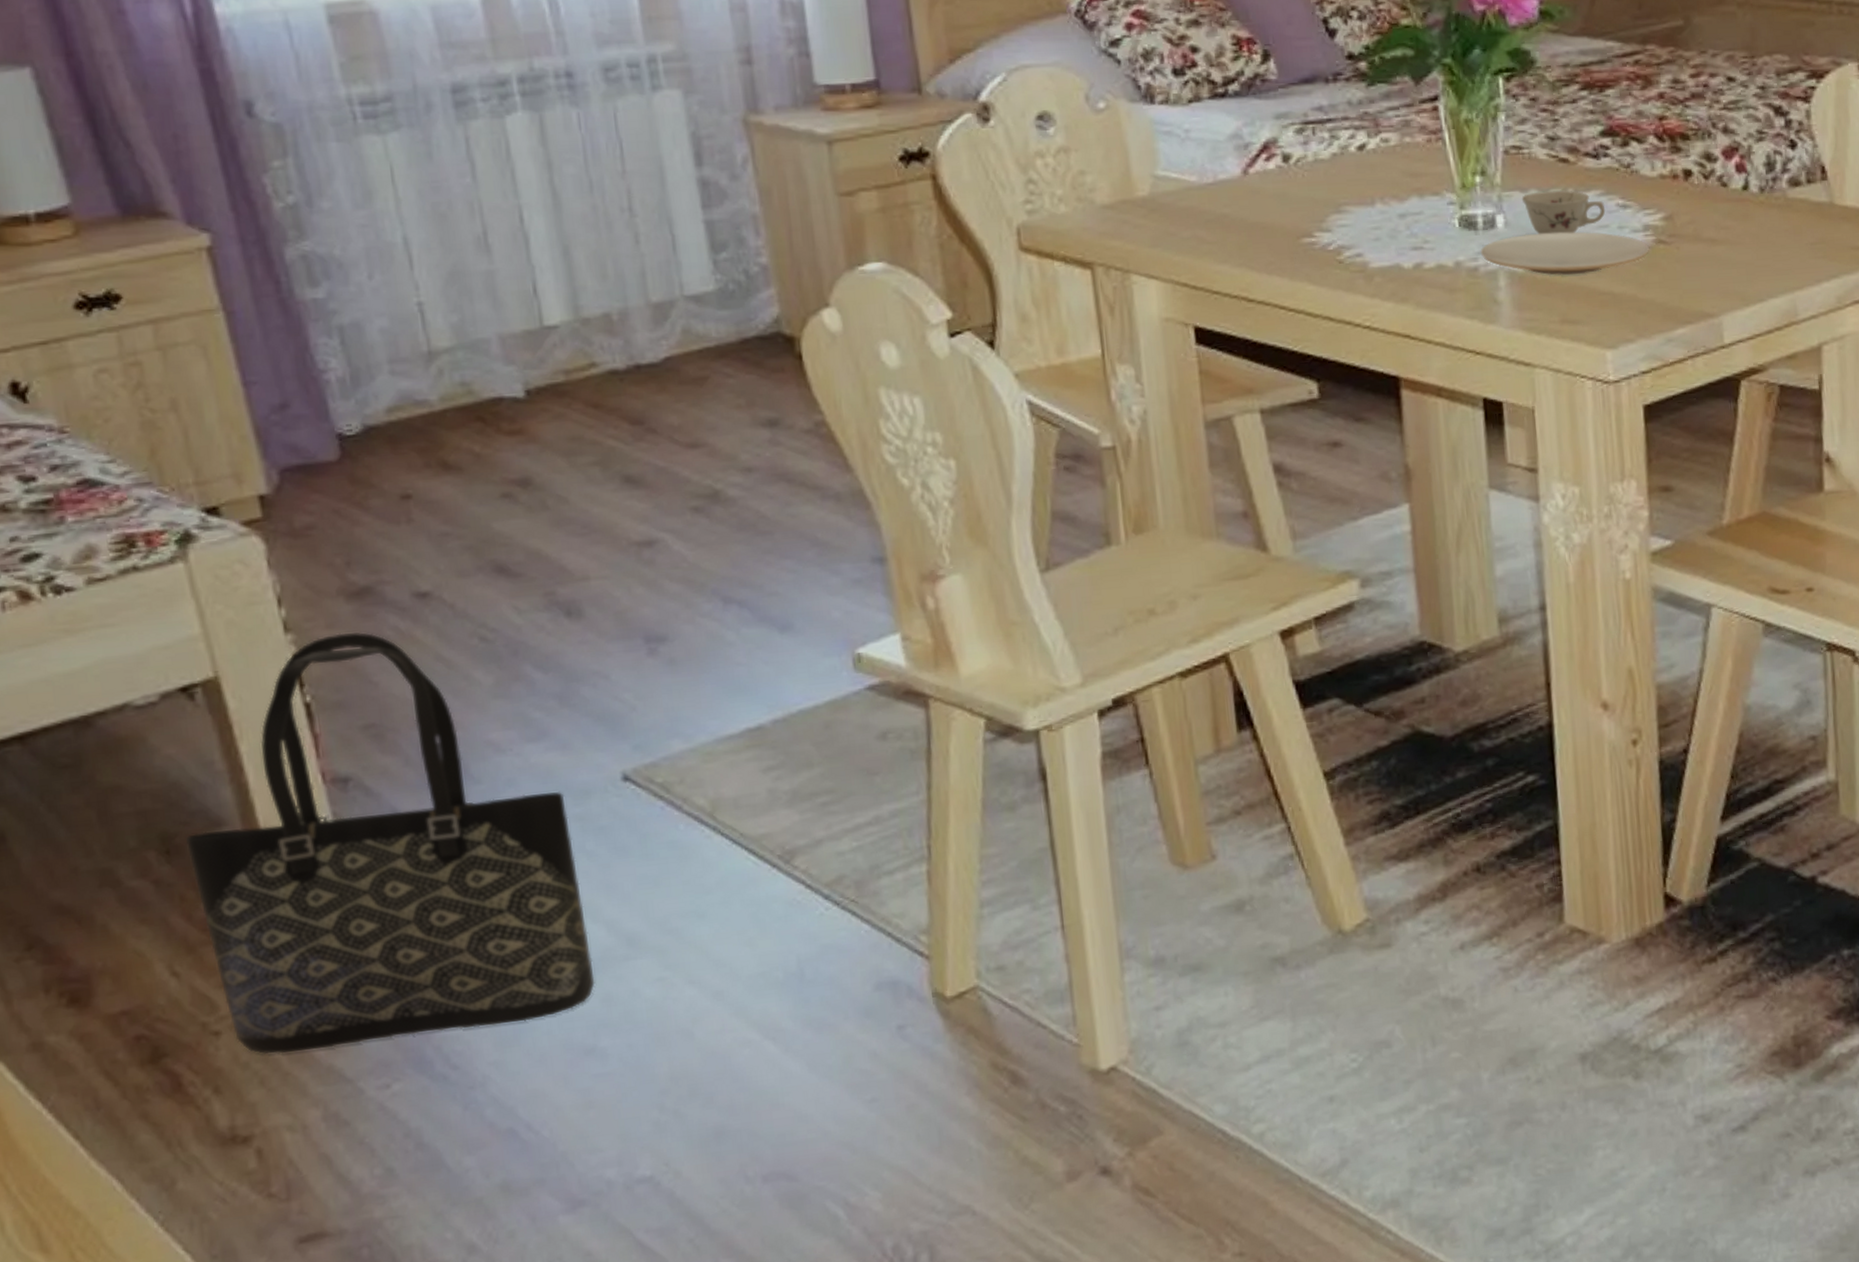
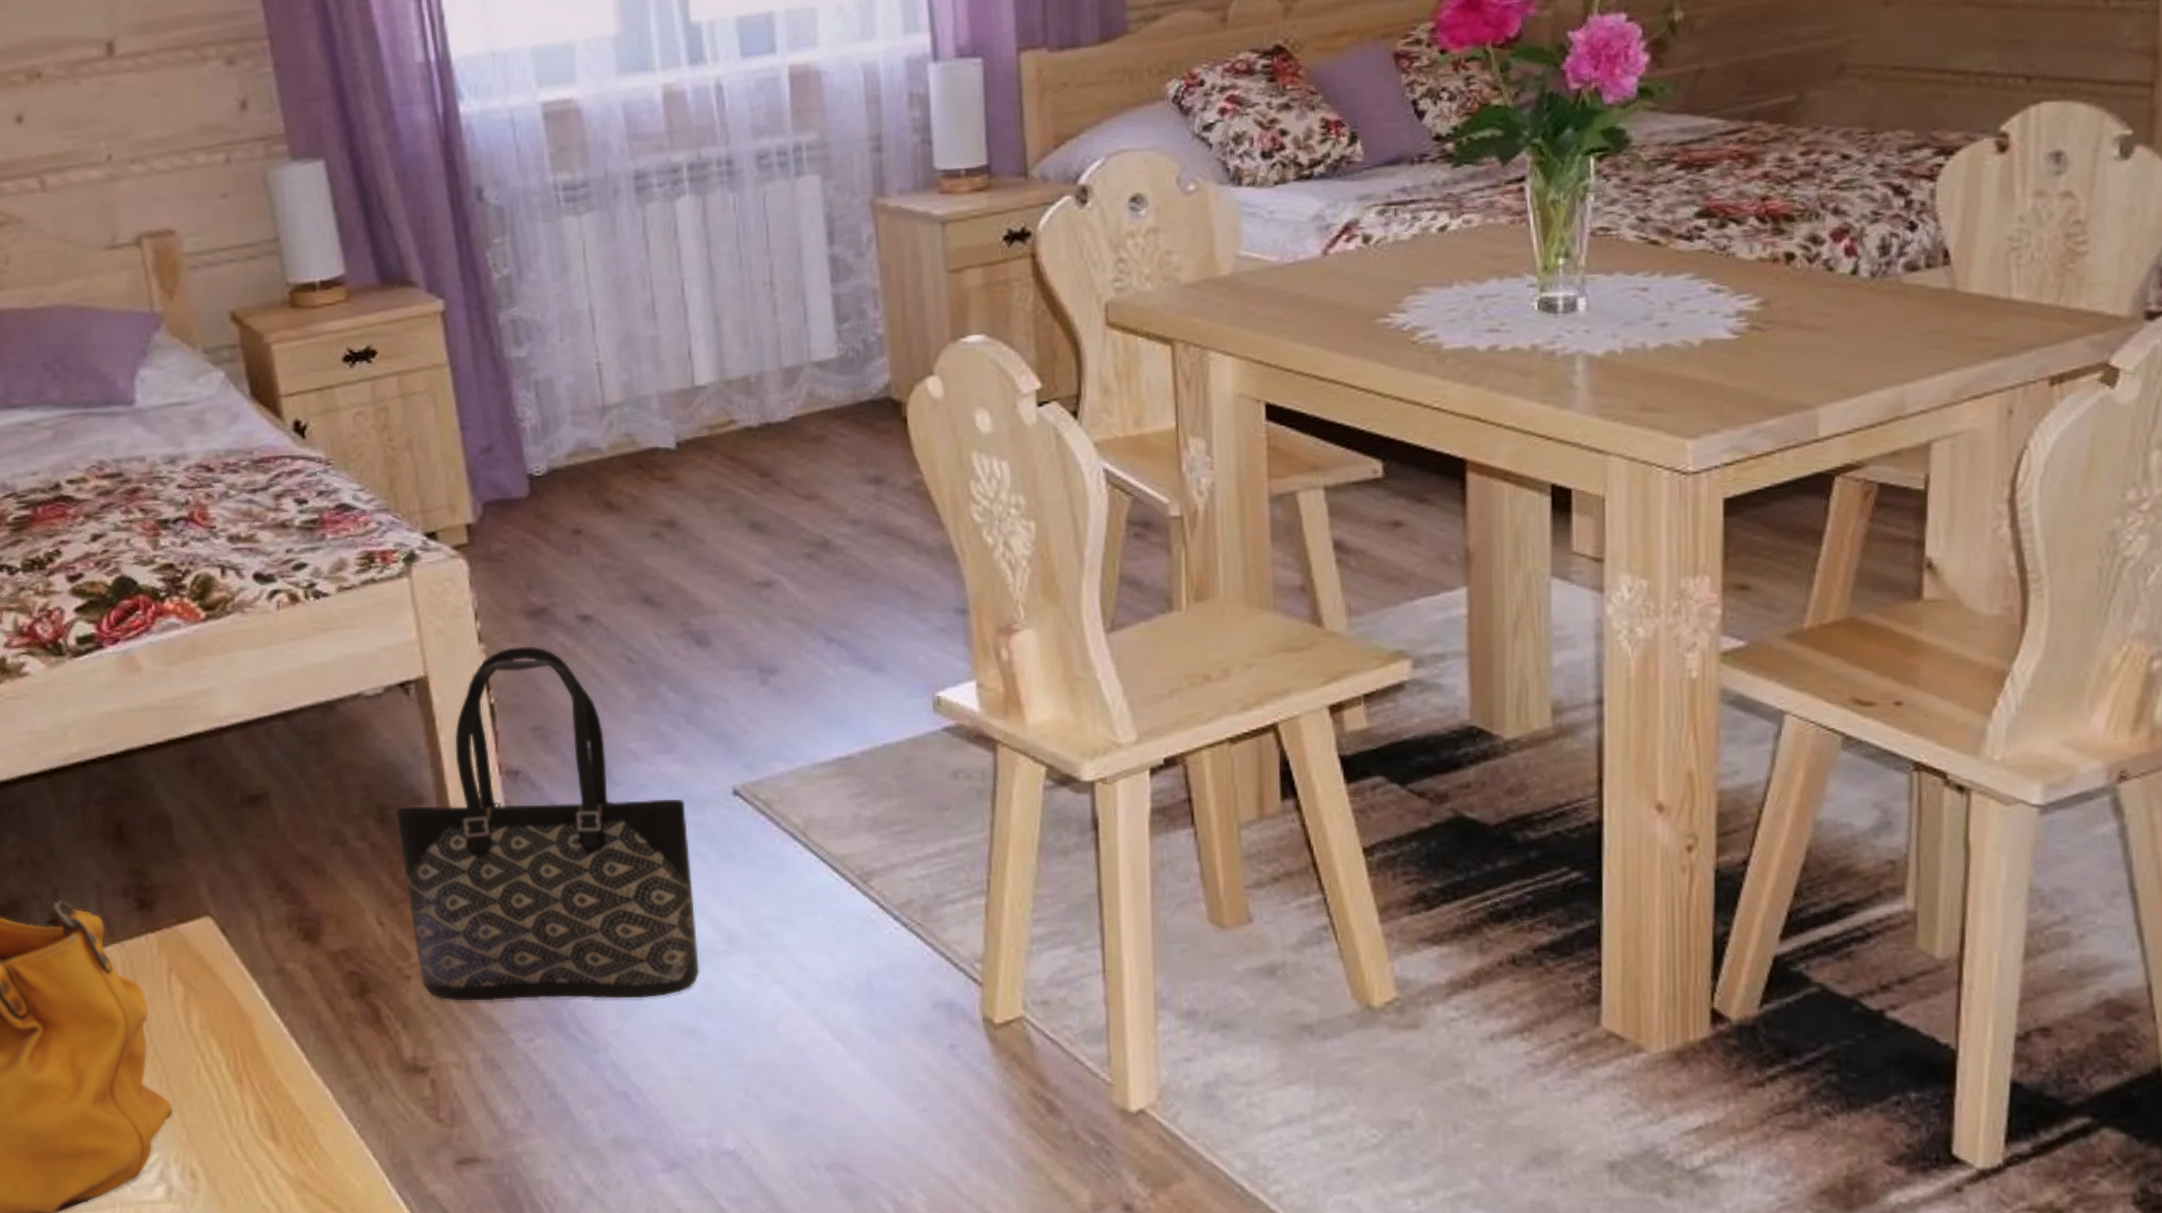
plate: present [1480,232,1649,275] -> none [1558,316,1741,361]
teacup: present [1521,190,1606,235] -> none [1606,272,1696,319]

